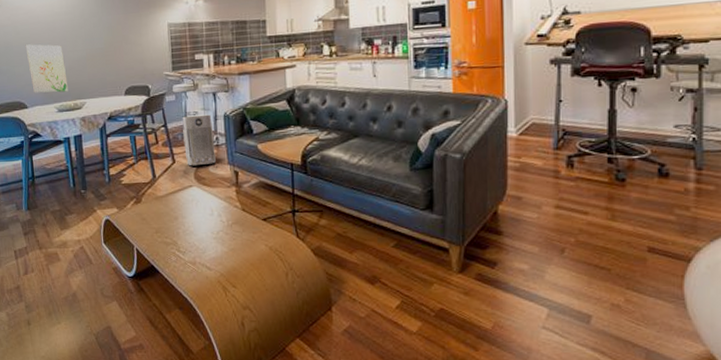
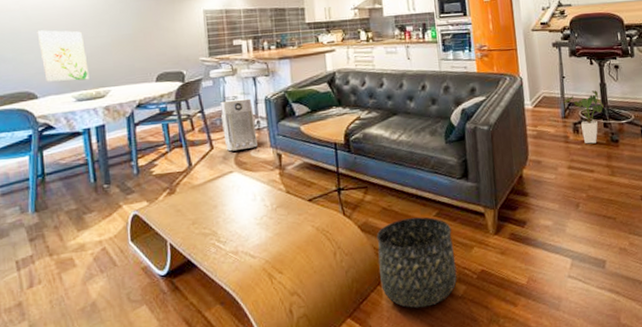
basket: none [329,247,413,338] -> present [376,216,457,308]
house plant: none [557,118,610,181] -> present [563,90,604,144]

